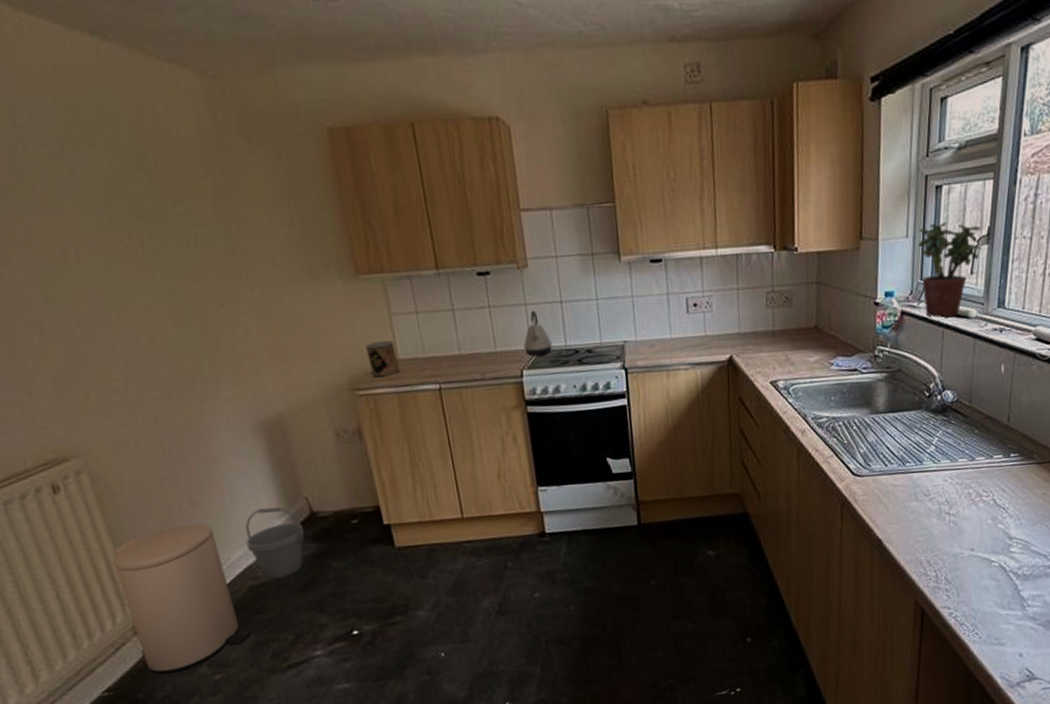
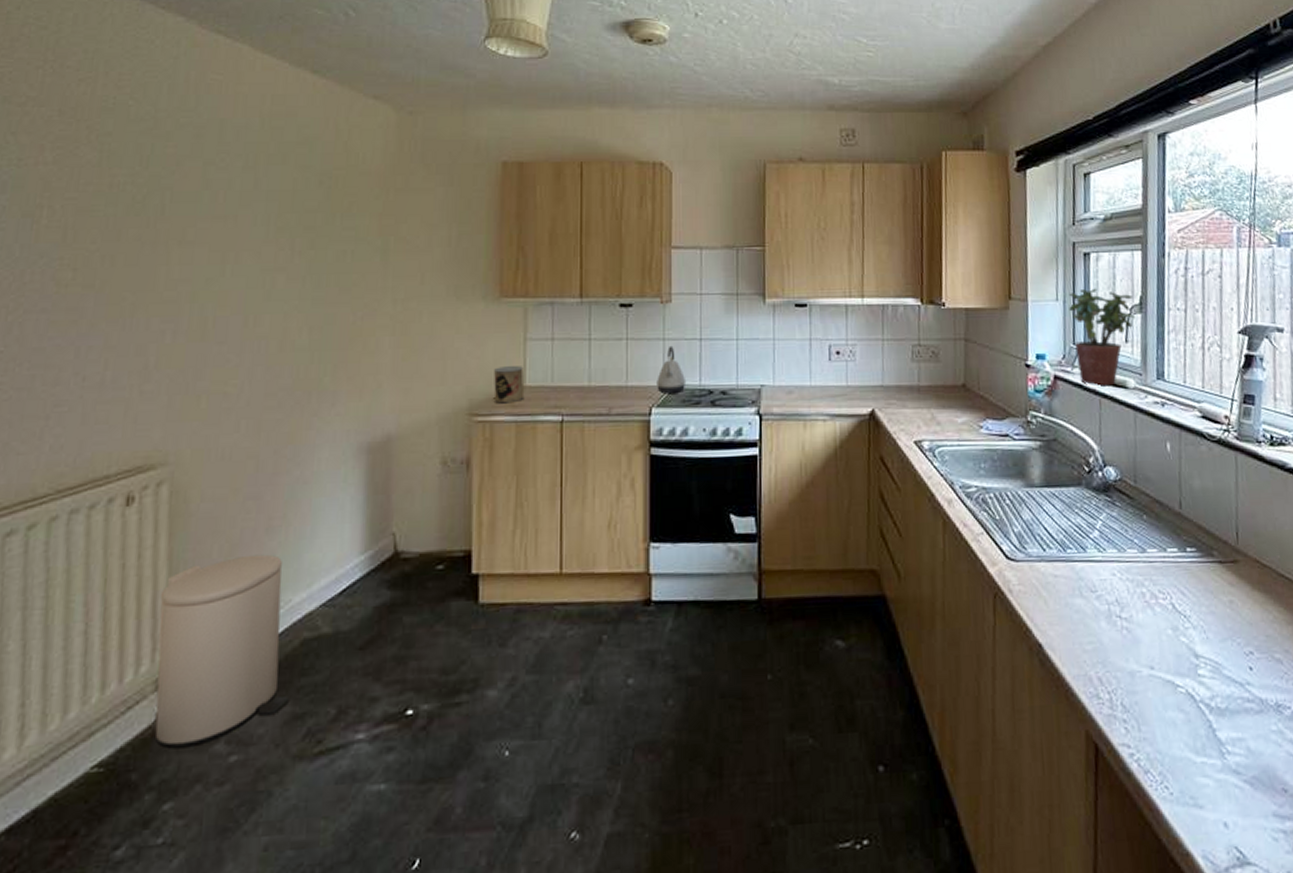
bucket: present [245,507,305,580] -> none [313,541,383,632]

